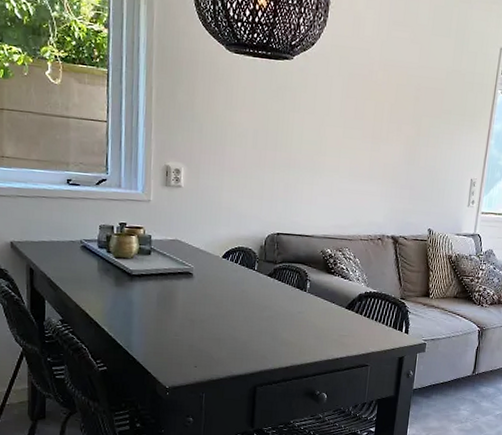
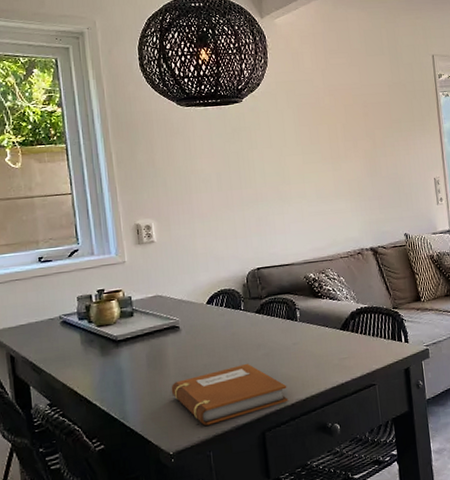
notebook: none [176,321,285,370] -> present [171,363,289,426]

